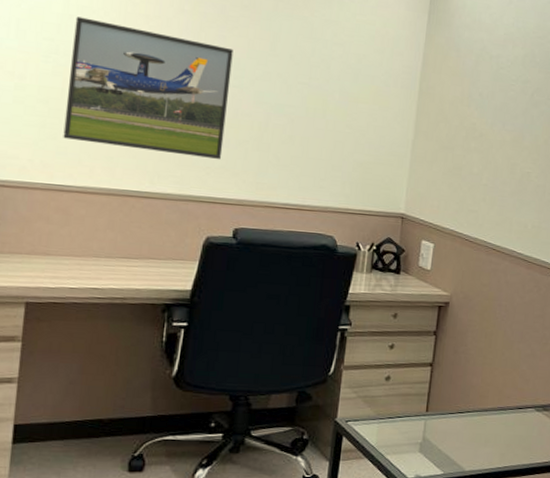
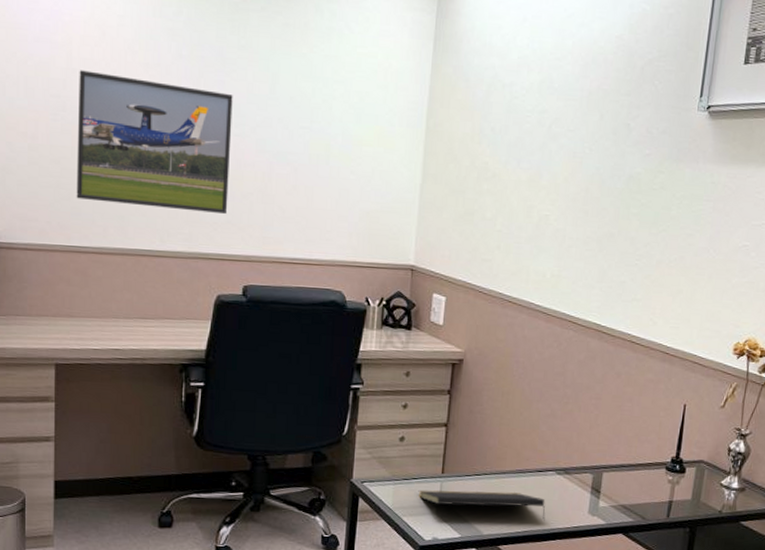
notepad: none [402,427,525,456] -> present [418,489,546,521]

